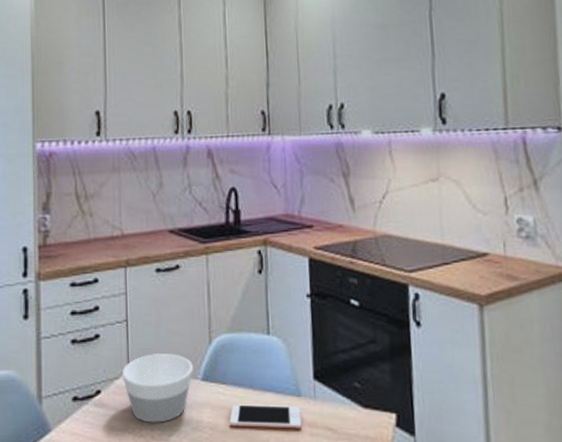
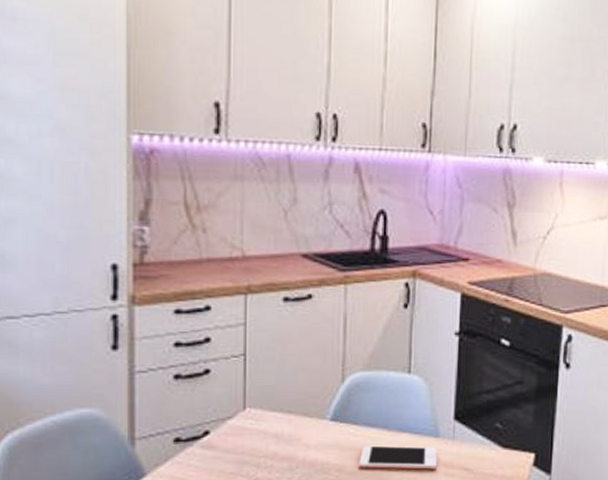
bowl: present [122,352,193,423] -> none [236,390,321,465]

